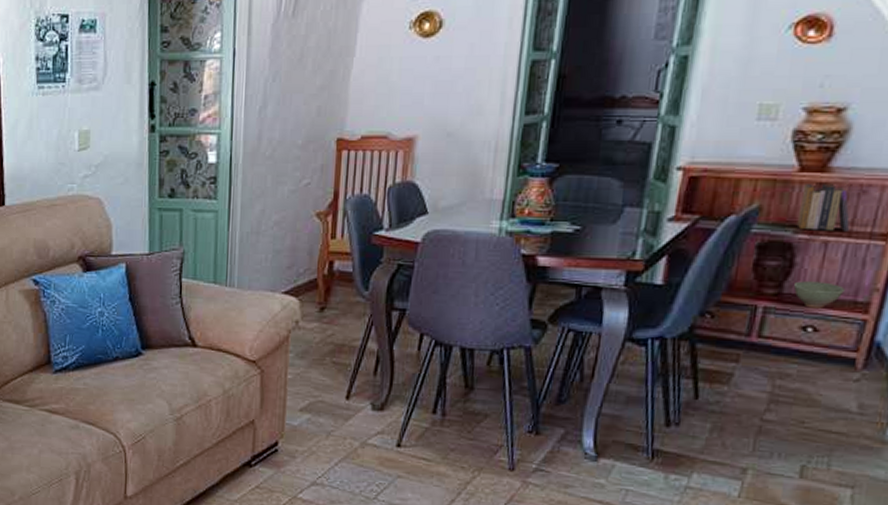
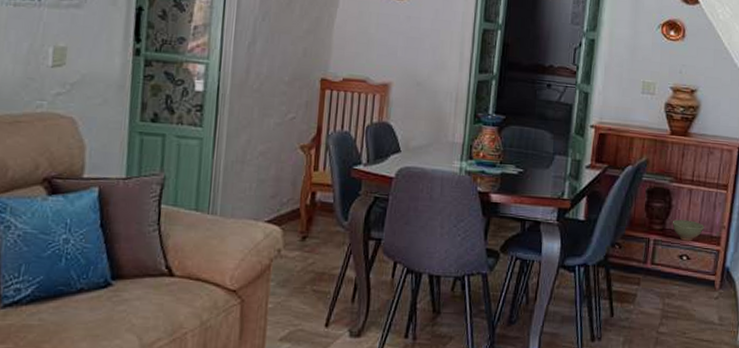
books: present [796,184,850,231] -> none [671,144,704,182]

